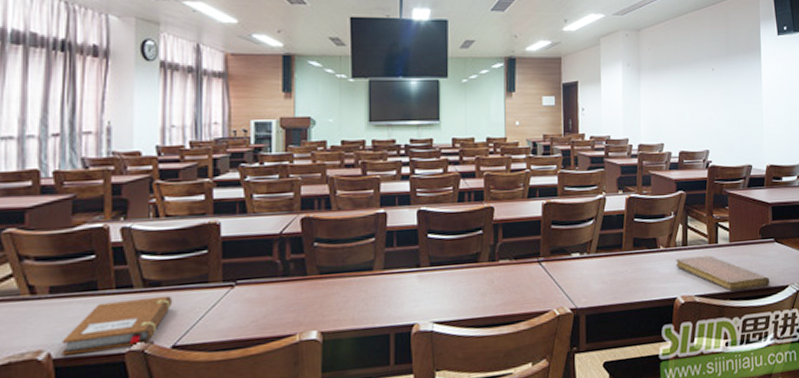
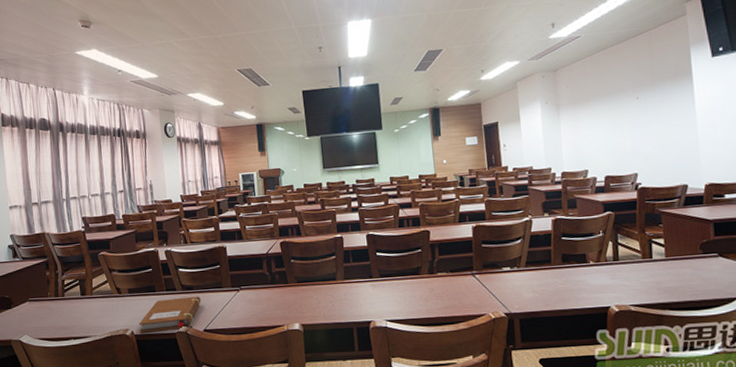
notebook: present [676,255,770,291] -> none [607,269,715,302]

